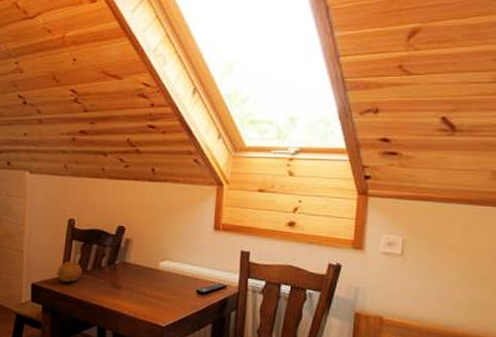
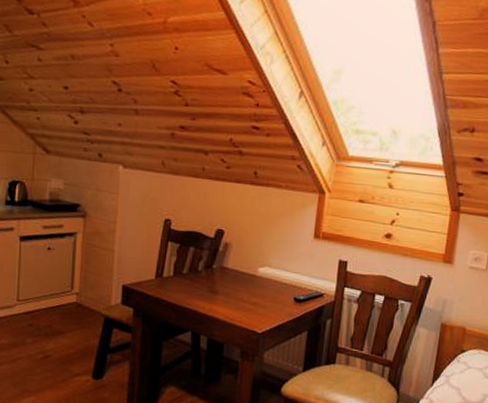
fruit: present [56,260,82,283] -> none [150,262,178,286]

